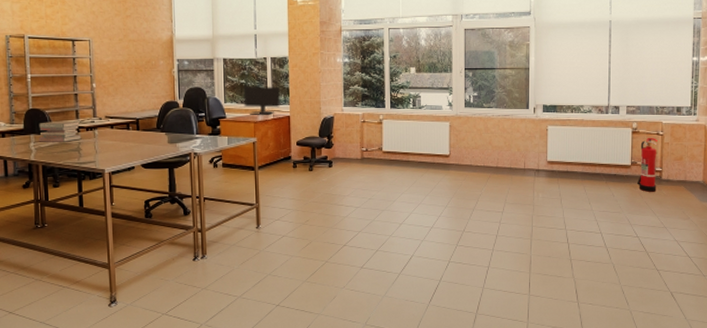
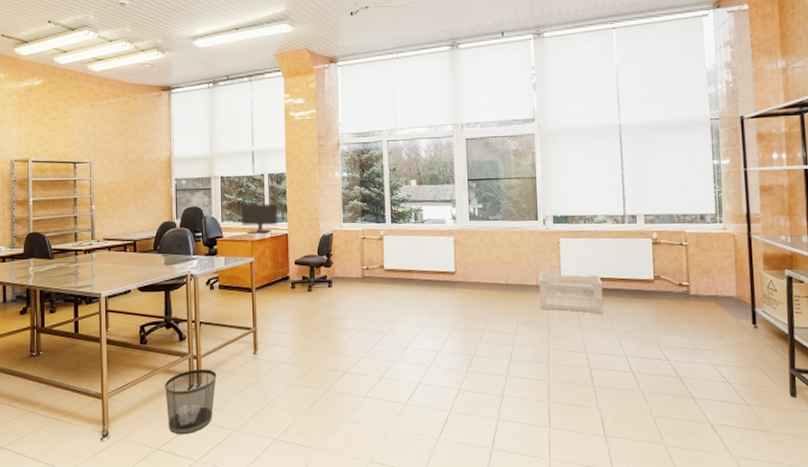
books: present [38,121,82,142] -> none [37,244,79,266]
waste bin: none [170,242,221,301] -> present [165,369,217,435]
plastic crate: none [526,157,584,195] -> present [539,272,604,314]
fire extinguisher: present [636,138,658,192] -> none [661,249,685,309]

